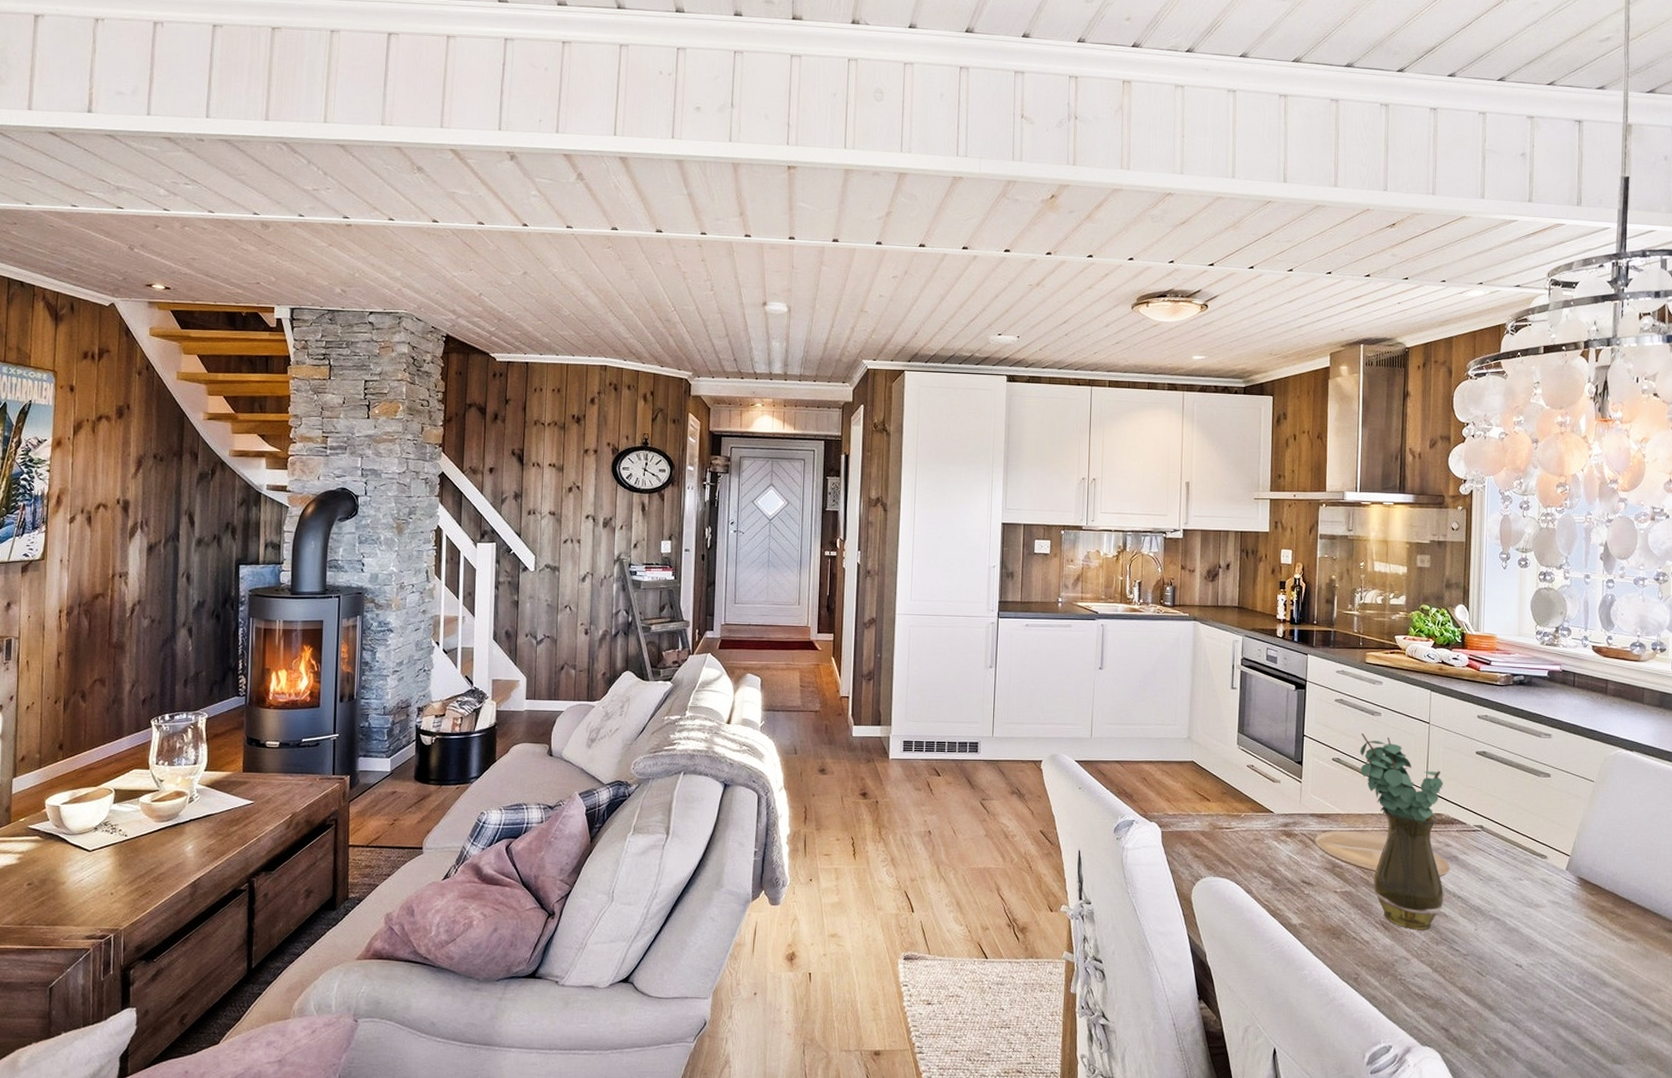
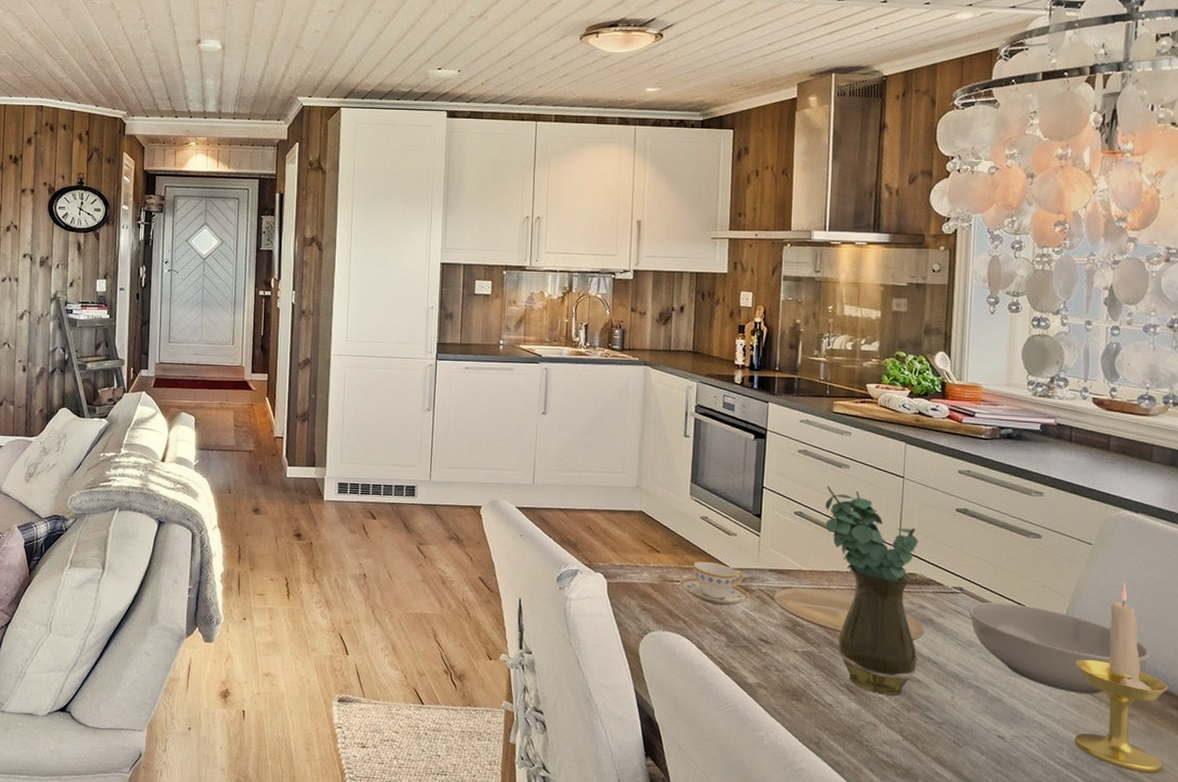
teacup: none [1228,808,1293,851] -> present [679,561,750,606]
bowl: none [1487,838,1646,922] -> present [967,602,1151,695]
candlestick: none [1582,816,1661,994] -> present [1074,582,1168,774]

